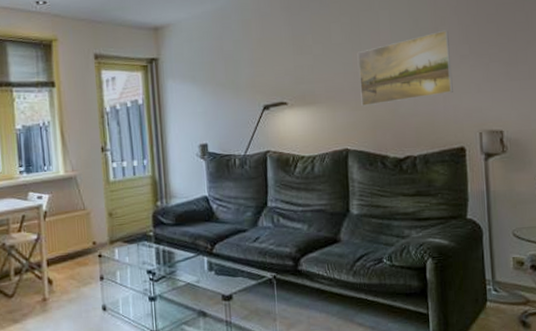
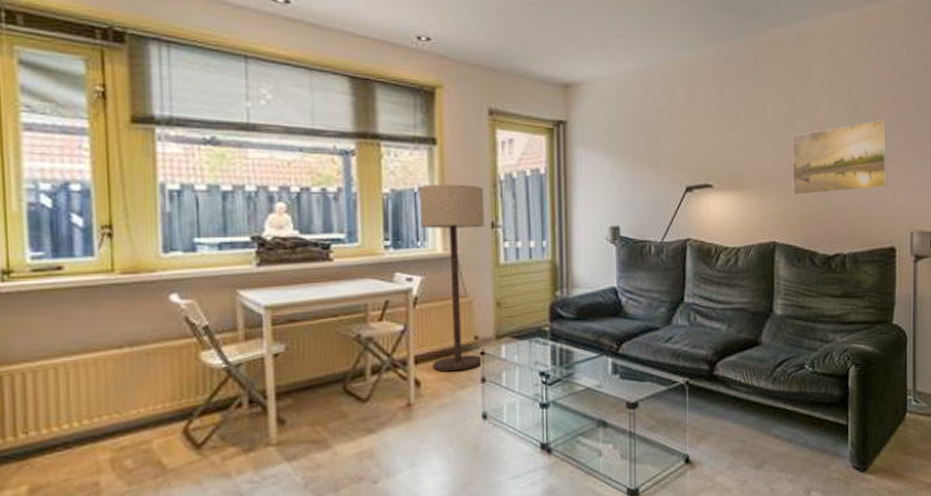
floor lamp: none [43,117,101,272] -> present [419,184,484,372]

